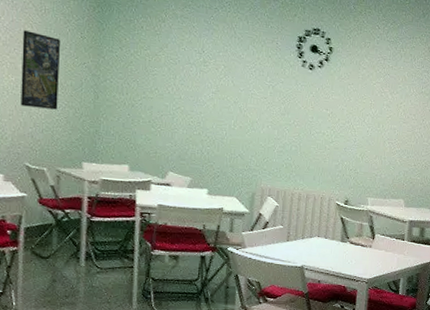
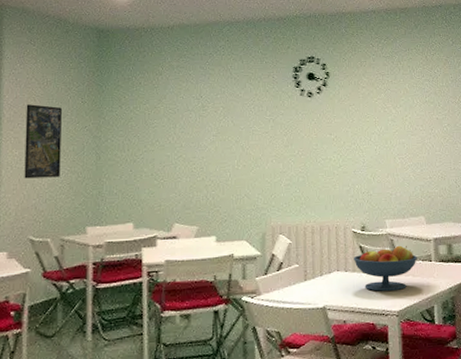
fruit bowl: none [334,222,392,261] -> present [354,245,417,291]

